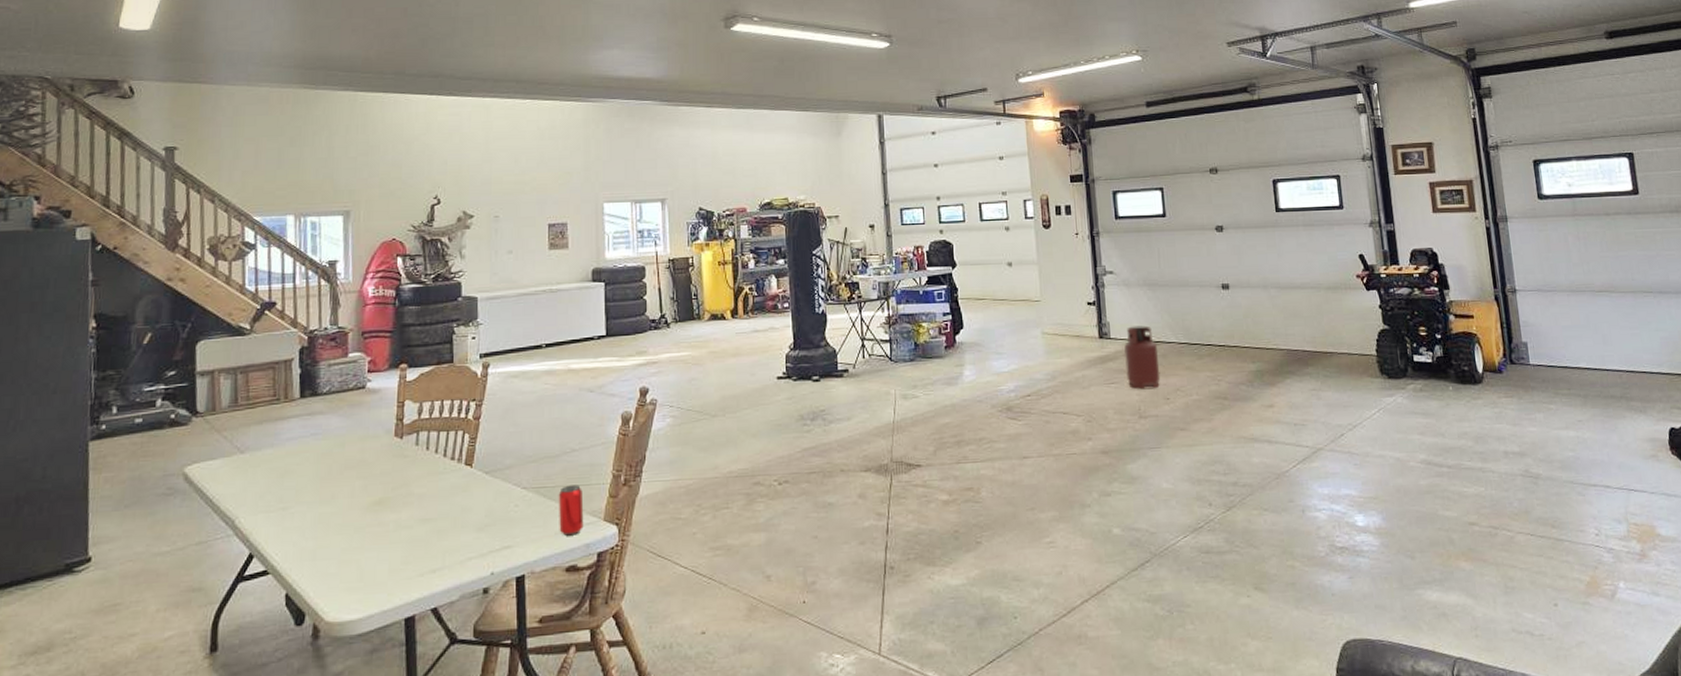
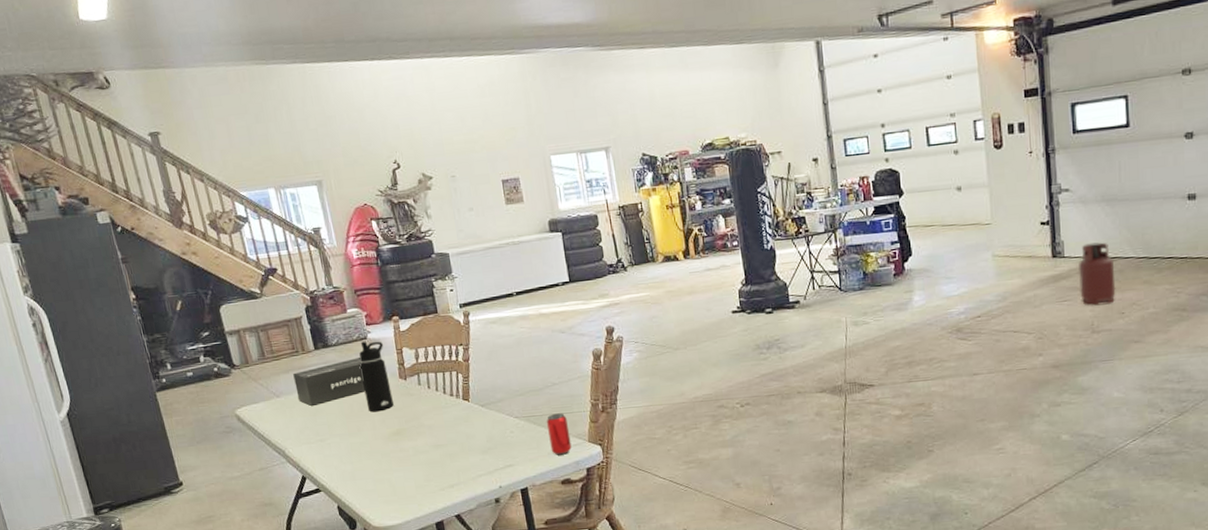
box: none [266,408,354,467] -> present [293,356,366,407]
water bottle: none [349,390,384,476] -> present [359,341,394,412]

